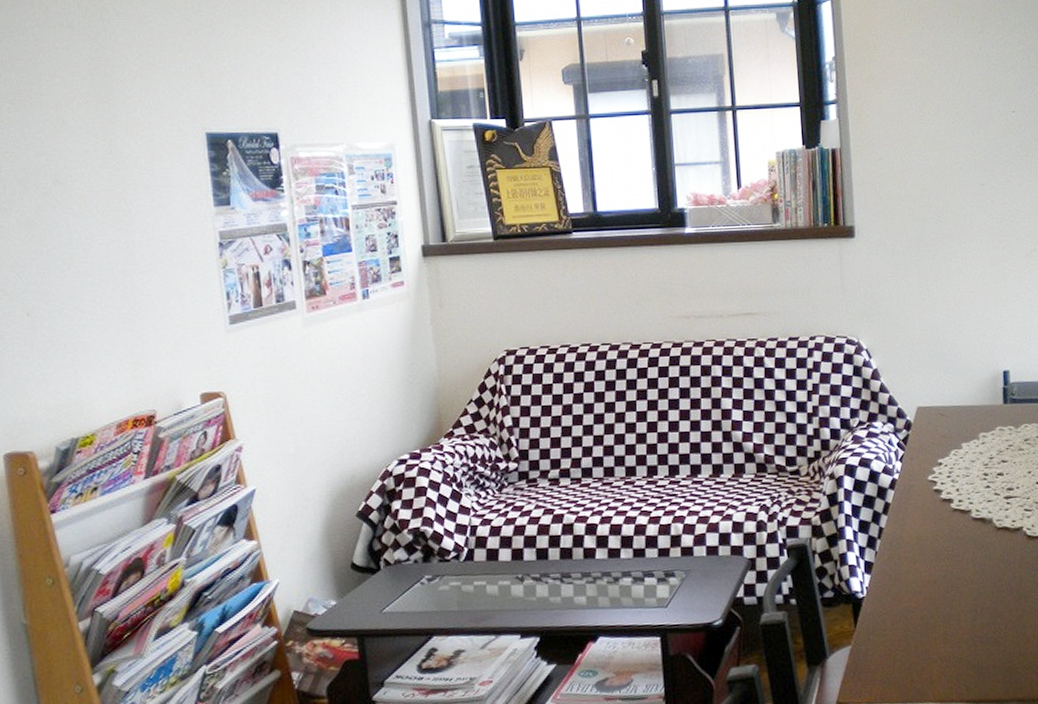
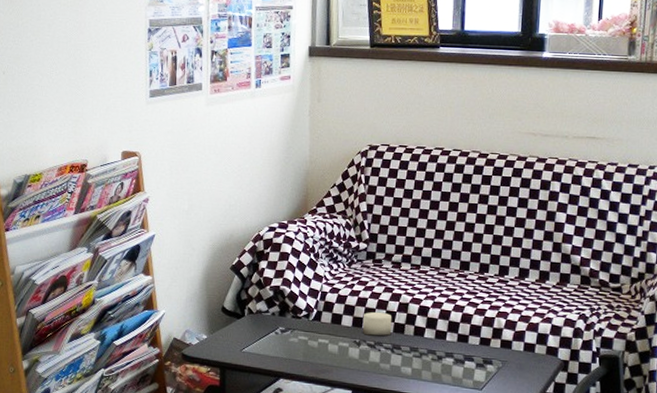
candle: none [522,538,558,569] -> present [362,311,392,338]

